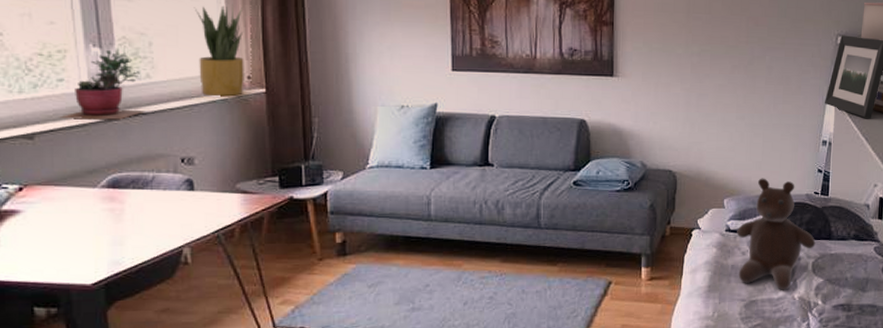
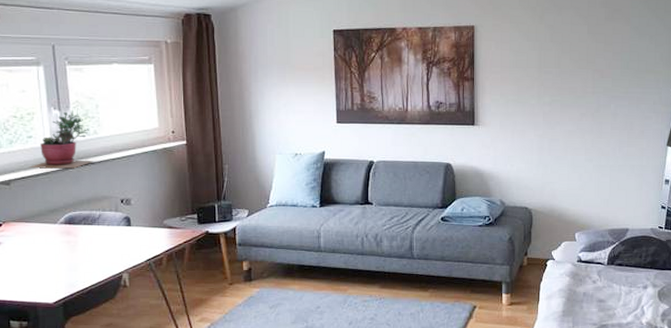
planter: present [194,4,244,97] -> none [130,72,170,149]
teddy bear: present [737,178,816,290] -> none [587,214,661,316]

